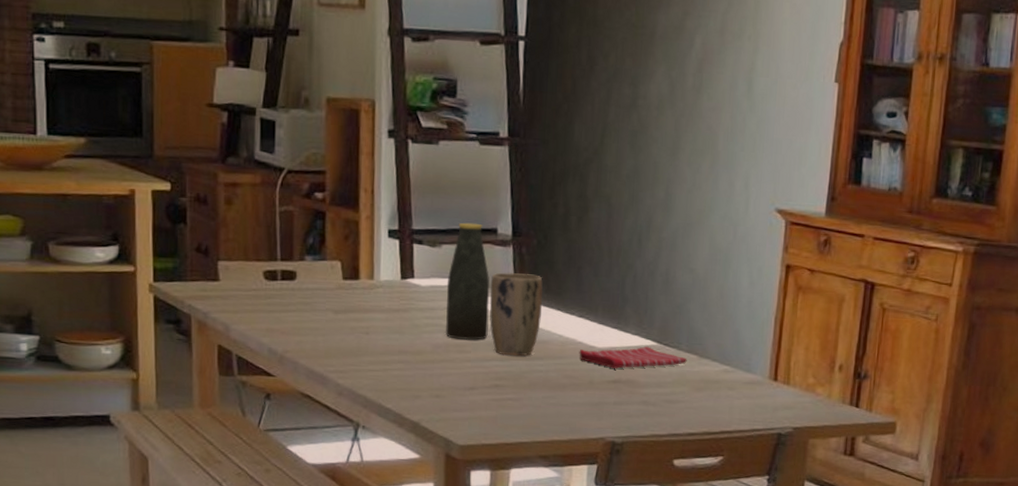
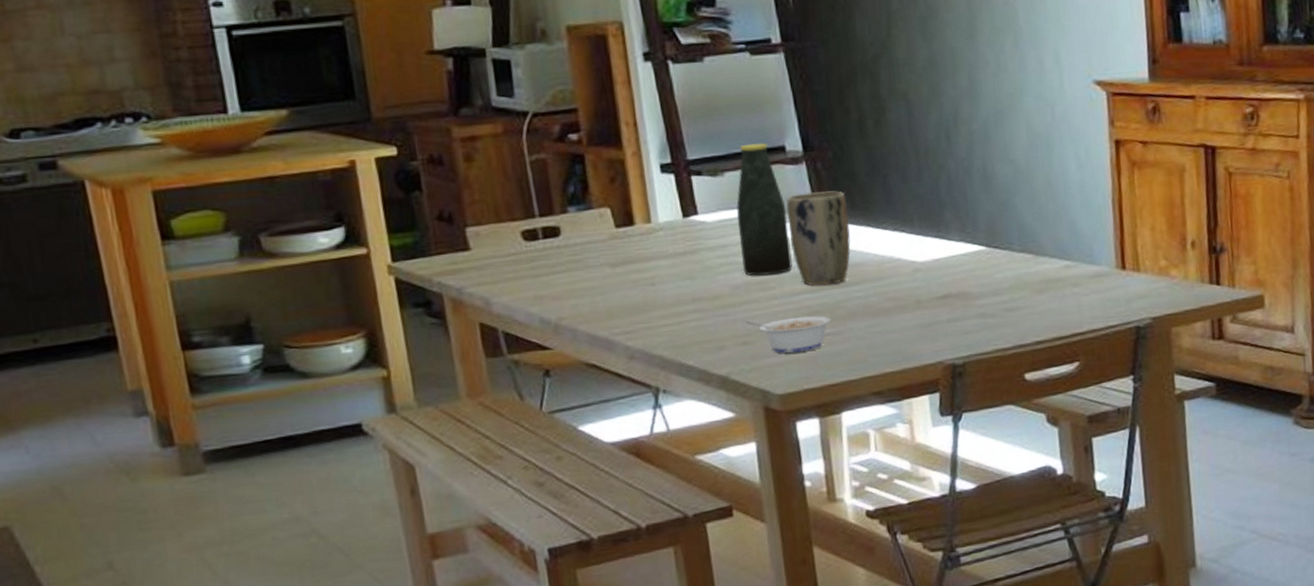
legume: none [440,377,514,411] -> present [745,315,831,353]
dish towel: present [579,346,687,369] -> none [899,252,1022,283]

